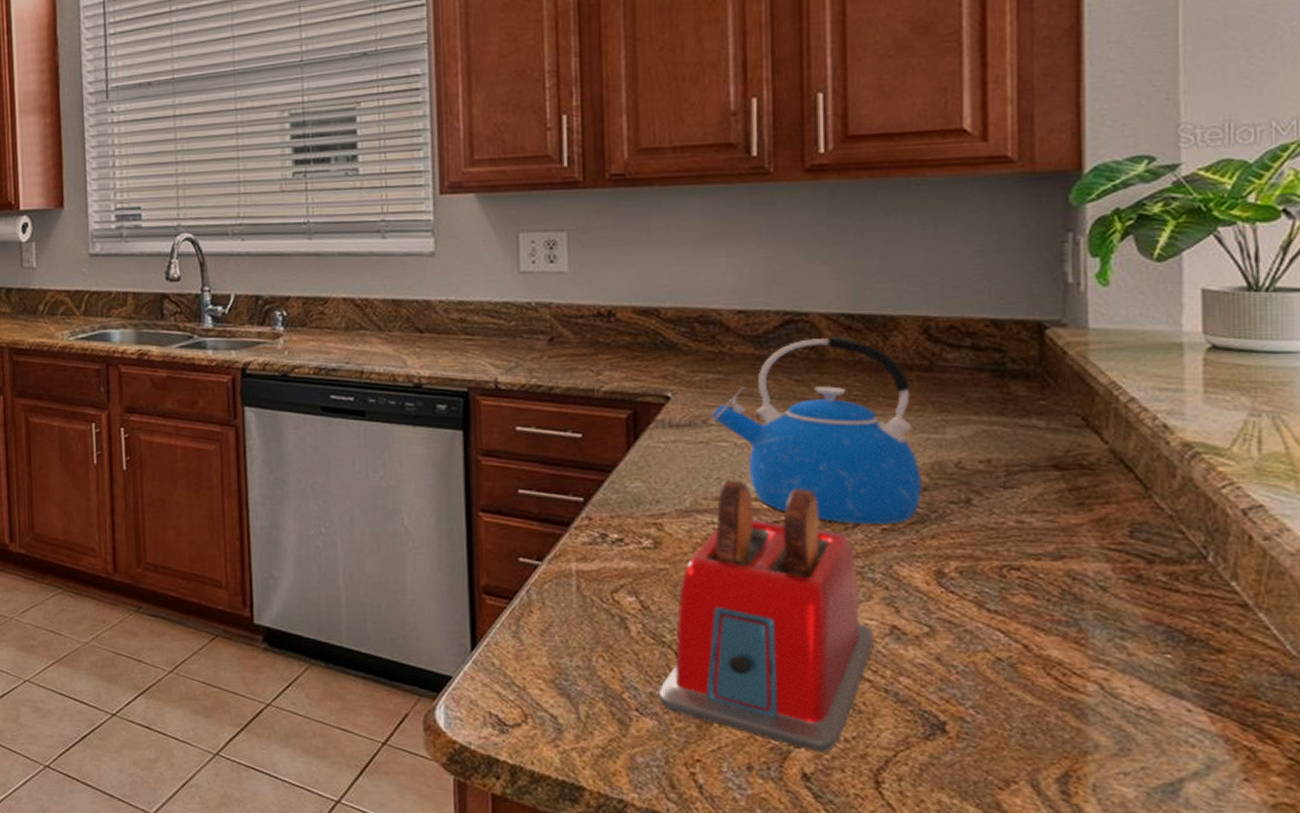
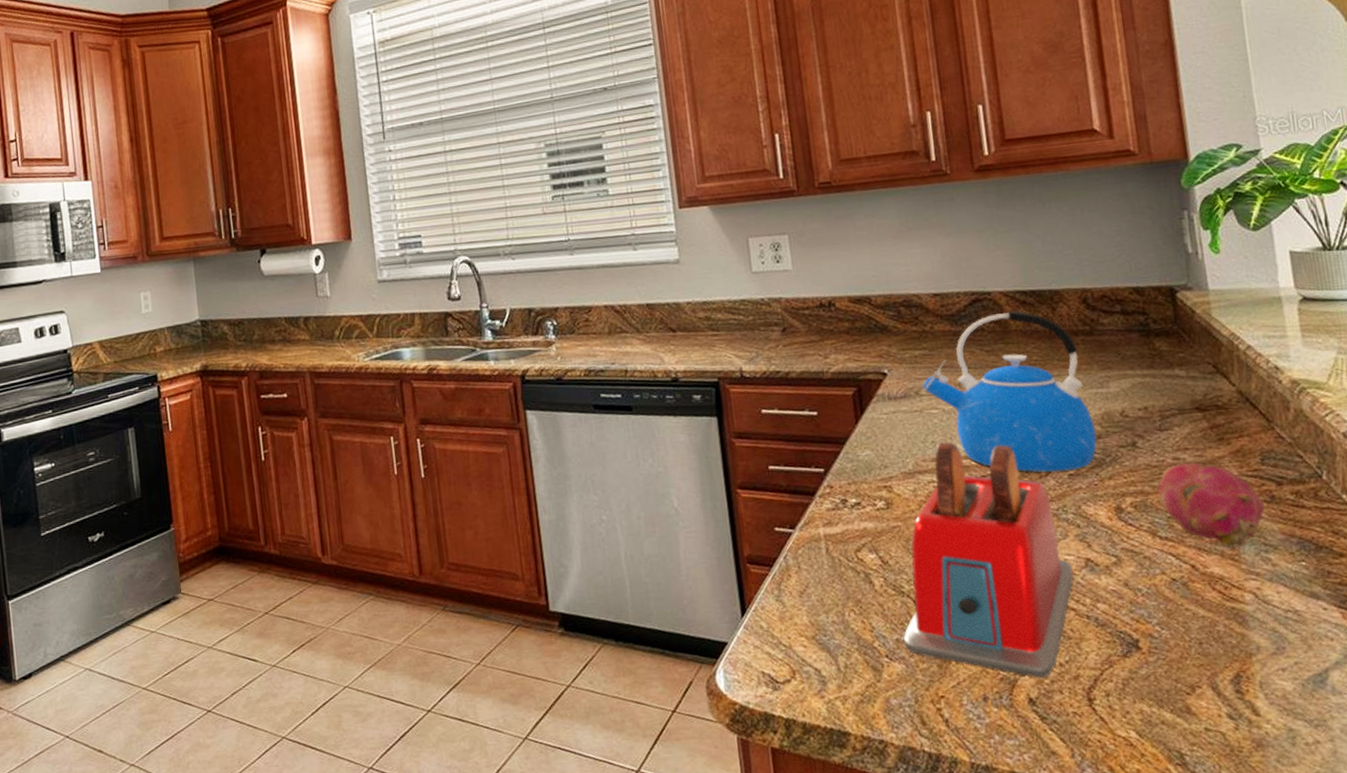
fruit: none [990,527,1126,630] -> present [1157,462,1264,549]

